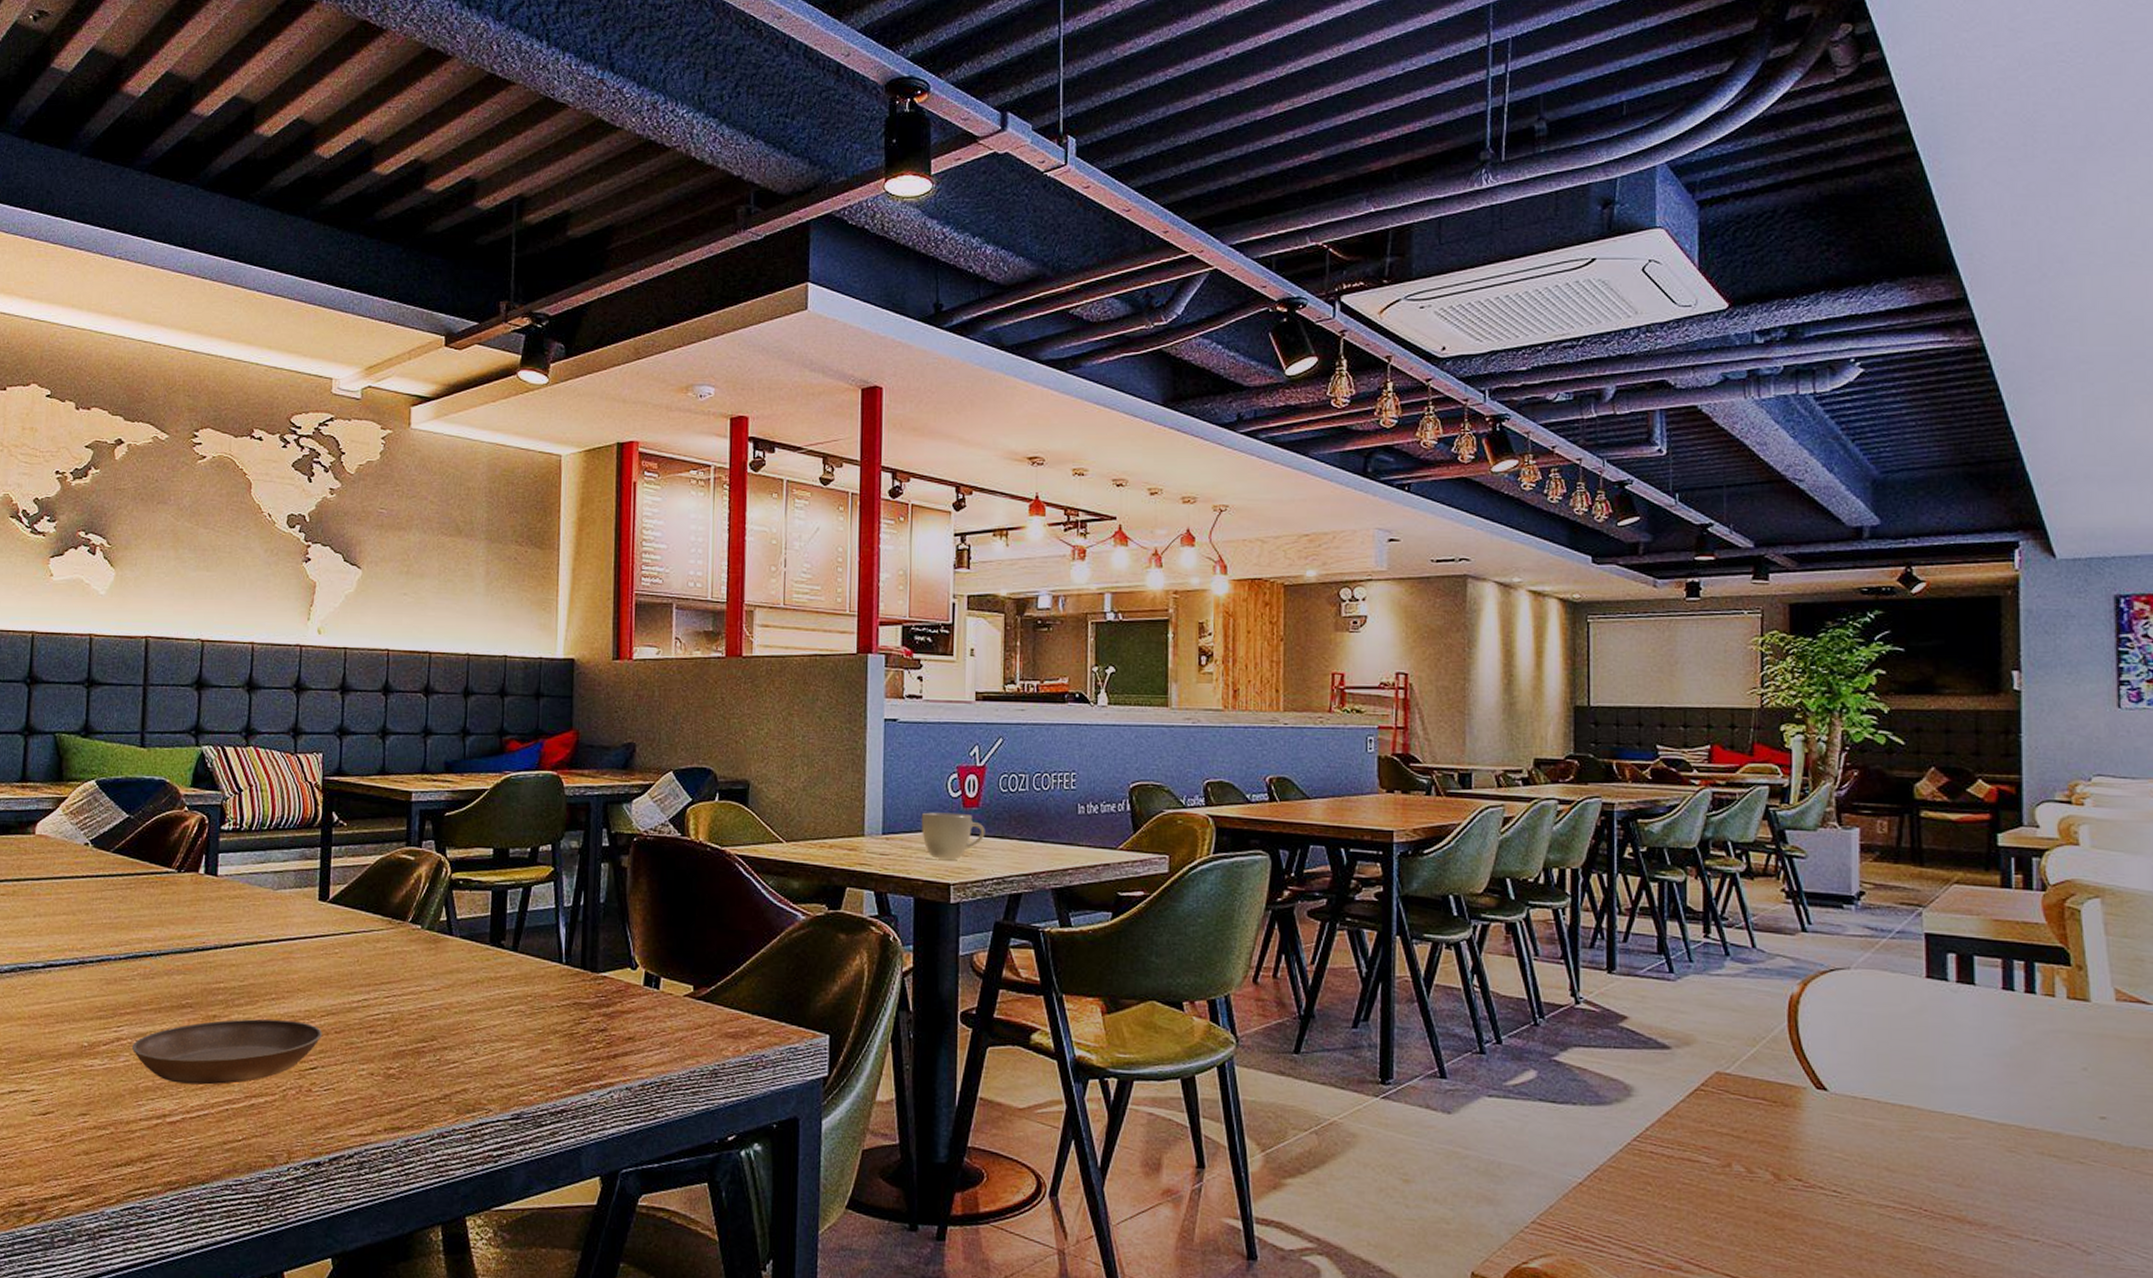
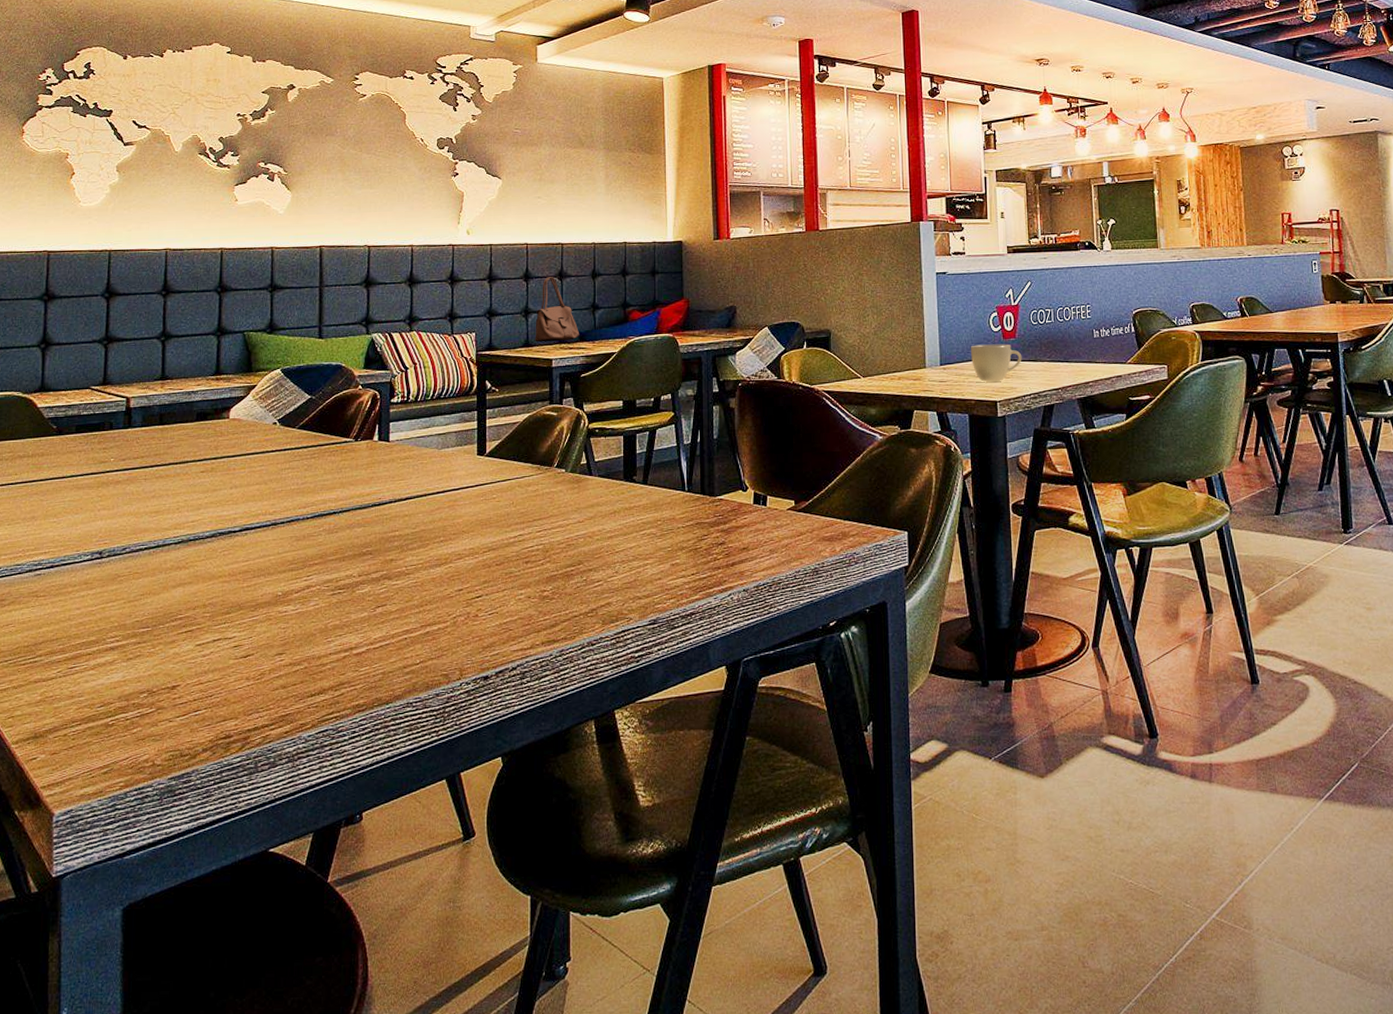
saucer: present [132,1019,322,1085] -> none [321,558,485,620]
handbag: none [392,692,446,772] -> present [535,277,580,343]

